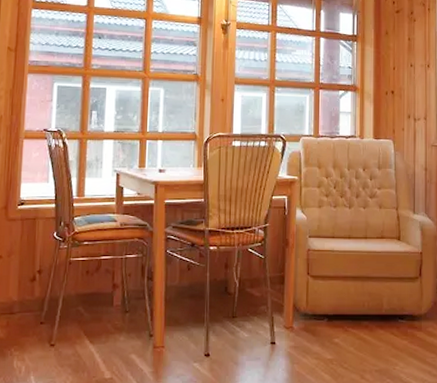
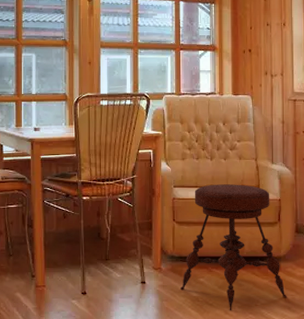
stool: none [313,235,427,374] -> present [180,184,287,310]

